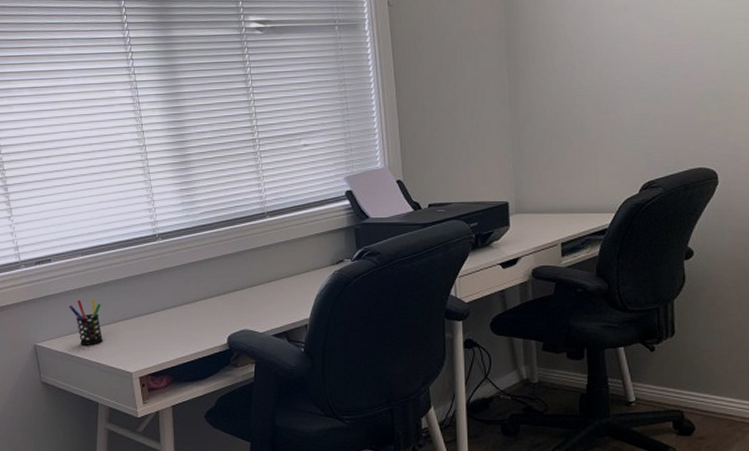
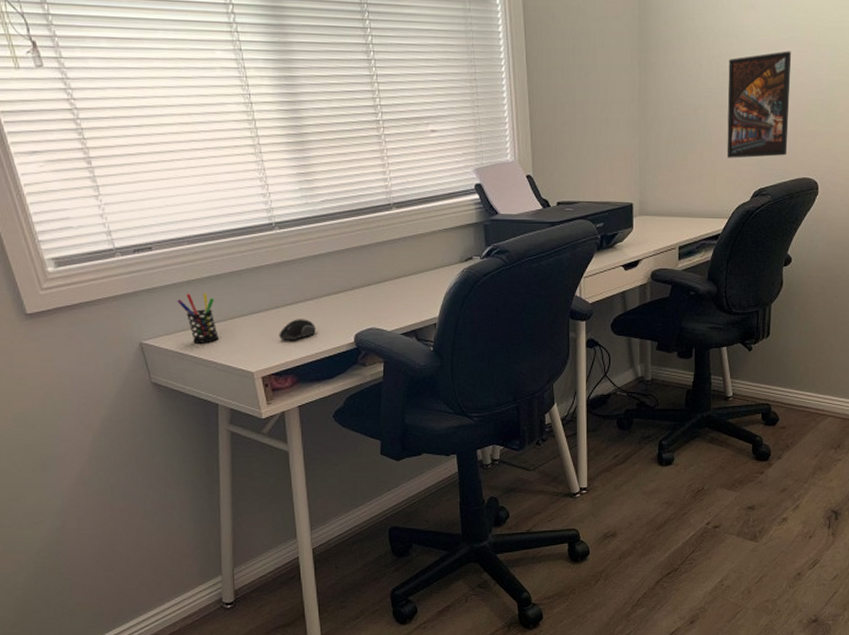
computer mouse: none [157,322,191,343] -> present [279,319,316,341]
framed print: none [604,46,678,153] -> present [727,51,791,158]

